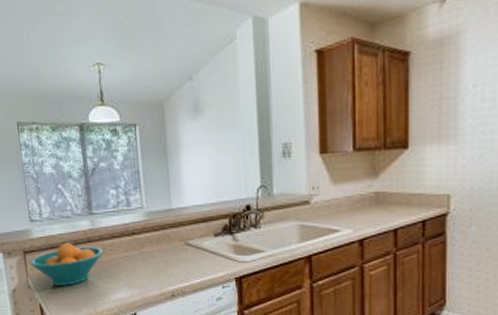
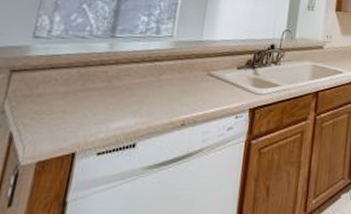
fruit bowl: present [30,243,104,286] -> none [15,64,117,111]

